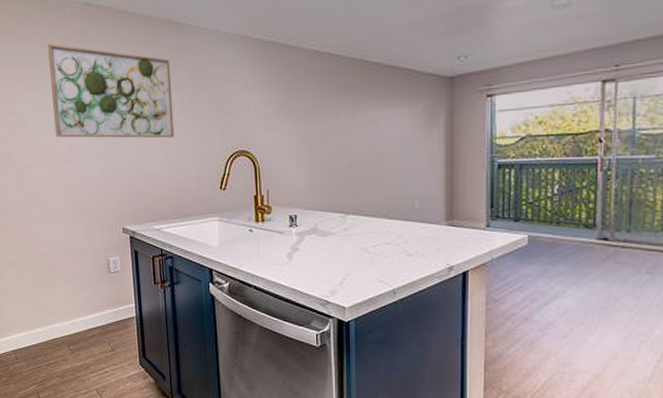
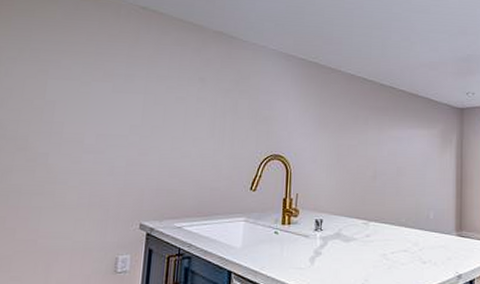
wall art: present [47,44,175,138] -> none [83,38,218,137]

